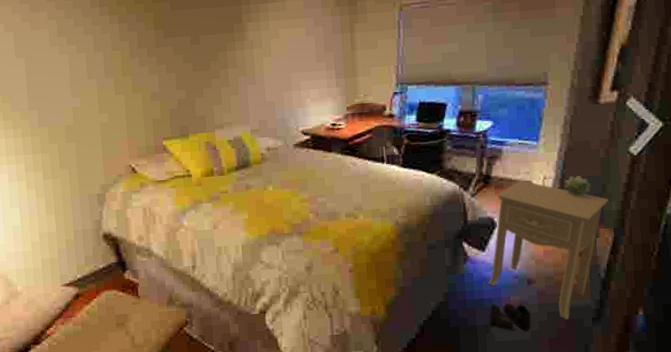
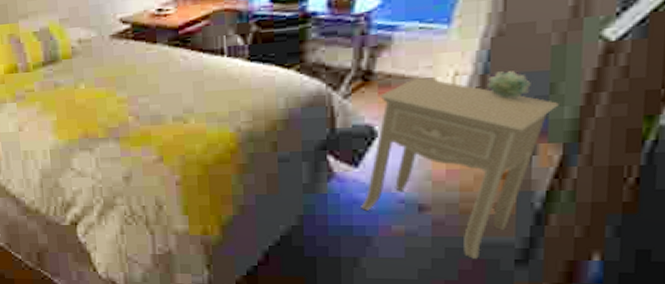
boots: present [489,303,531,332] -> none [360,232,421,269]

